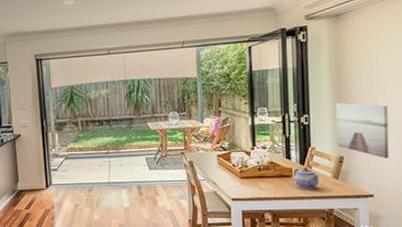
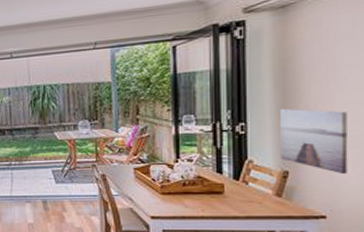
teapot: present [294,167,319,189] -> none [226,183,257,208]

